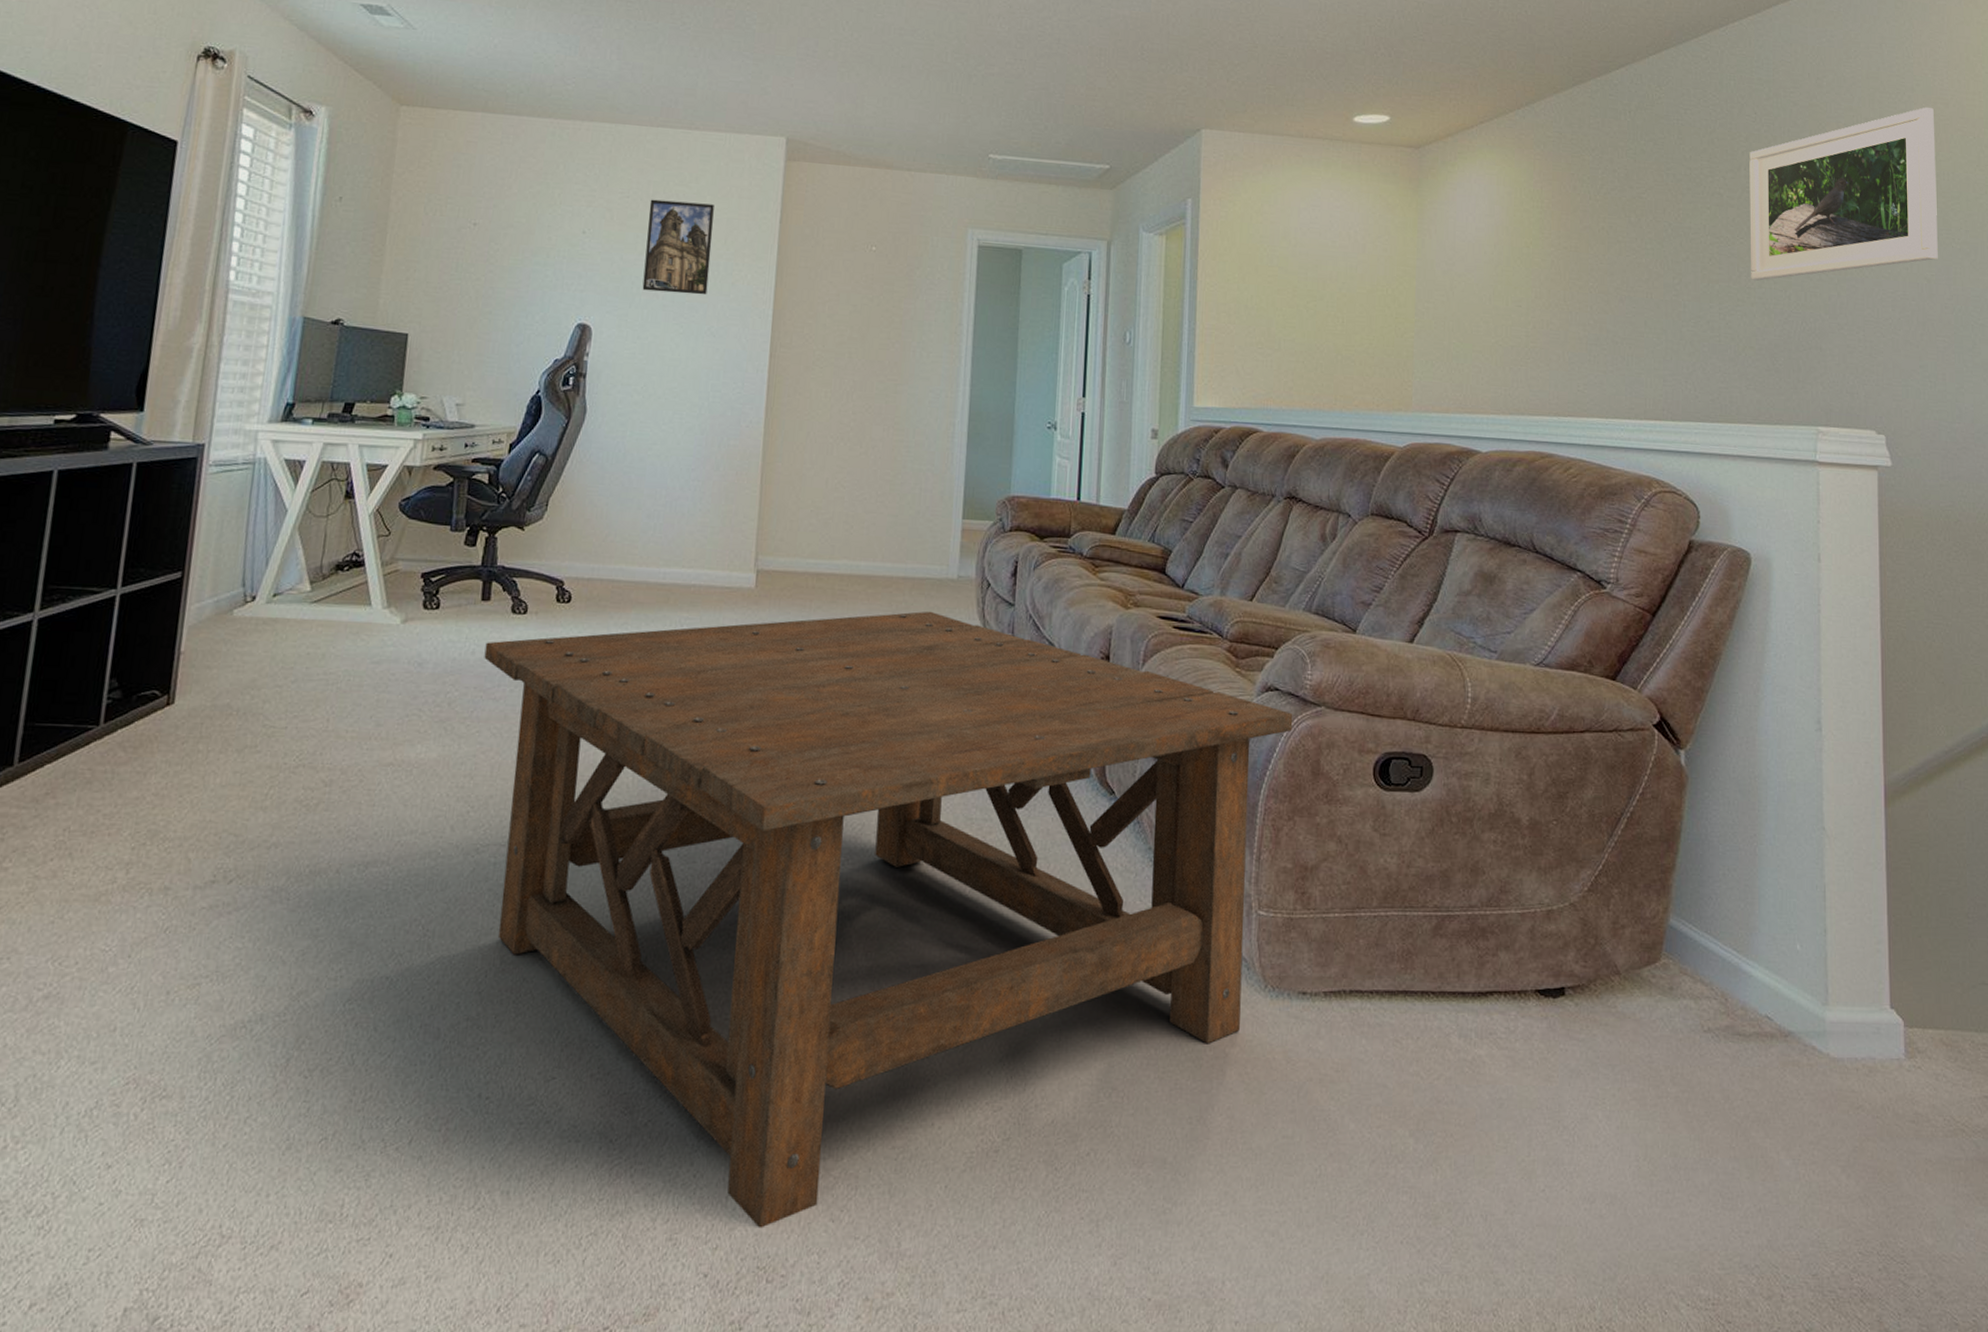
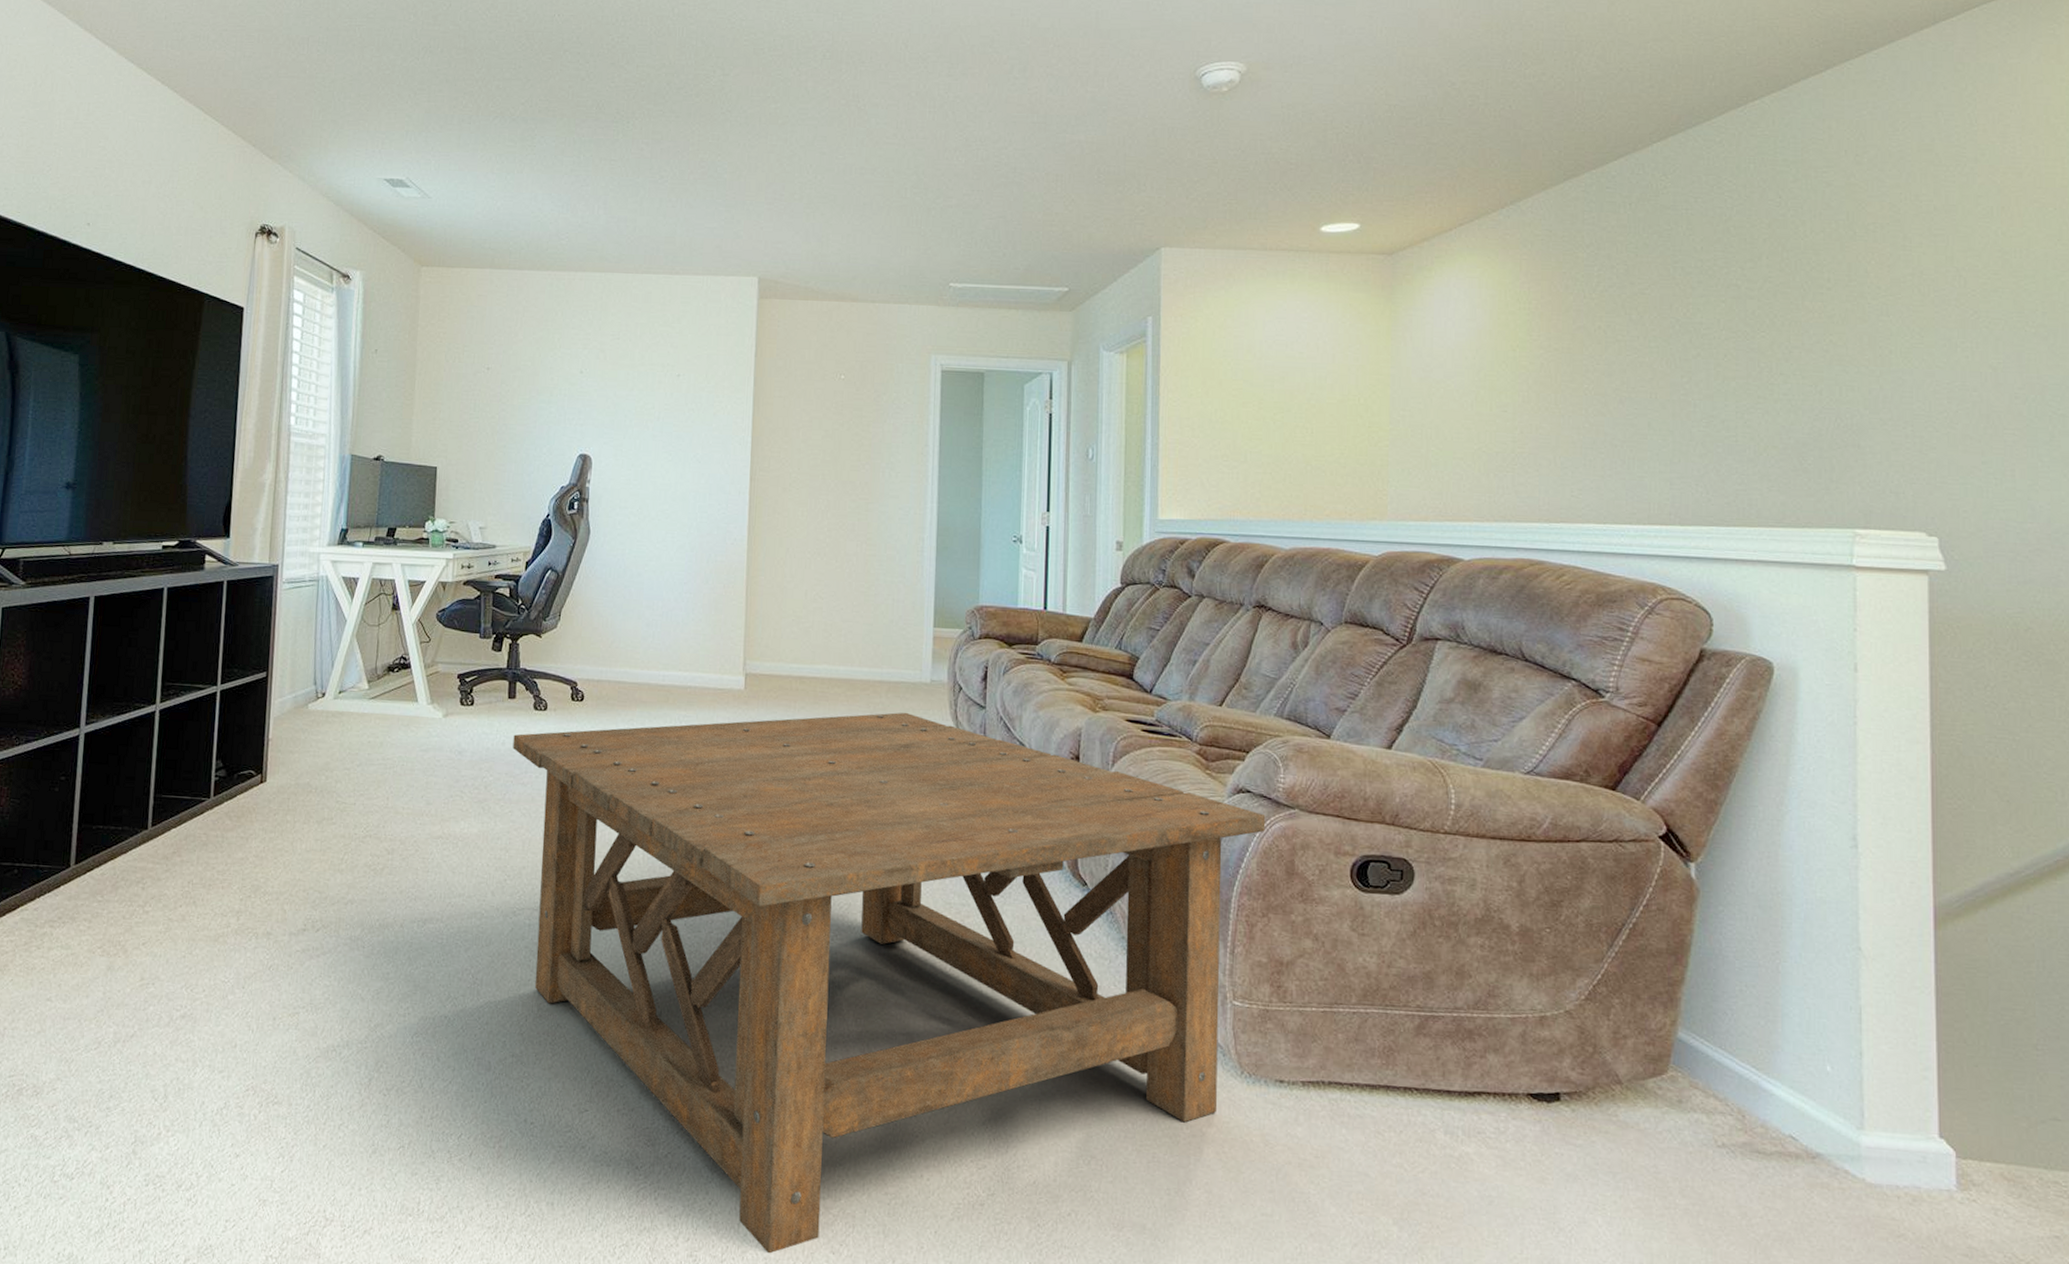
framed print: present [642,199,714,295] -> none [634,340,695,425]
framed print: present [1749,107,1938,281] -> none [1772,179,2007,376]

